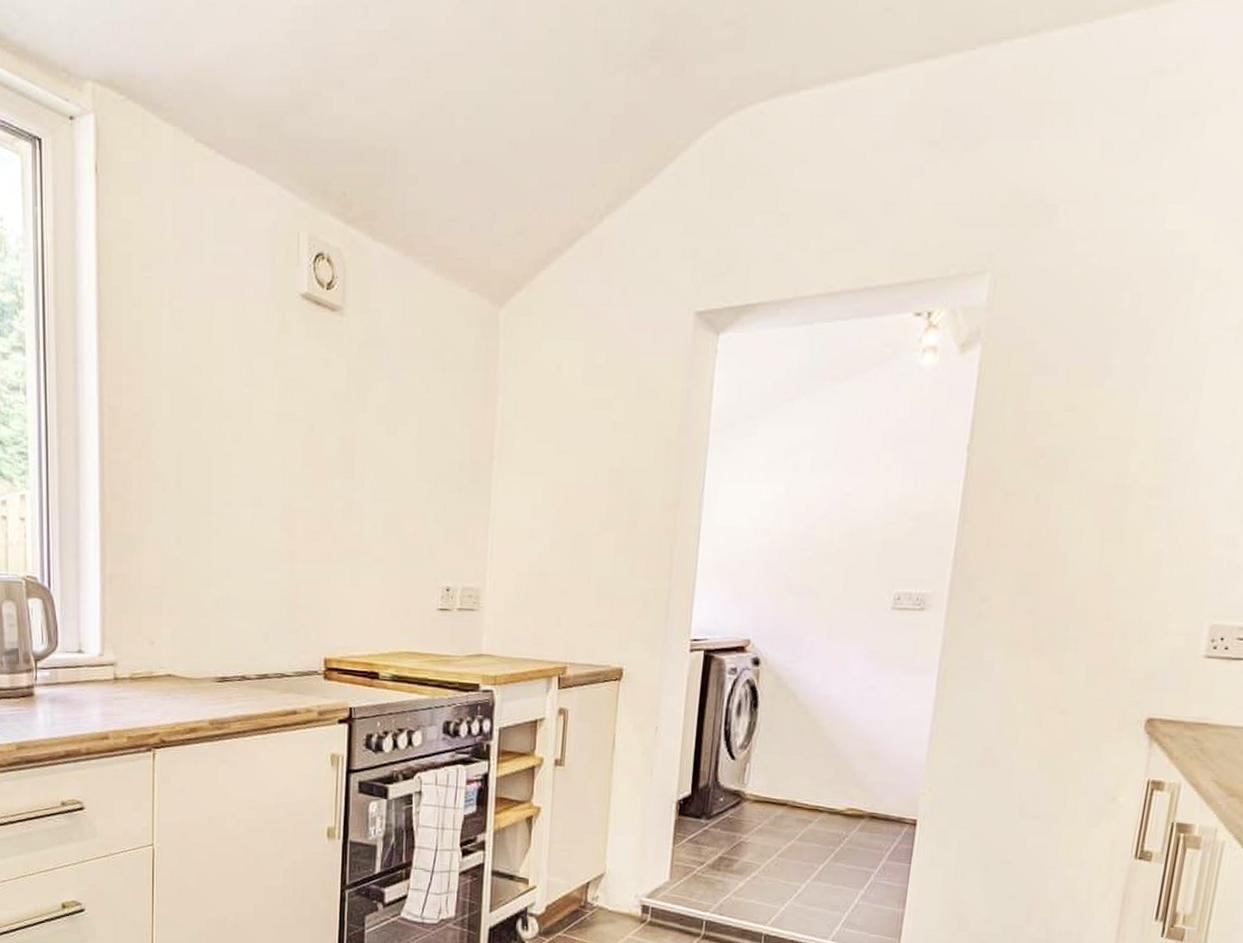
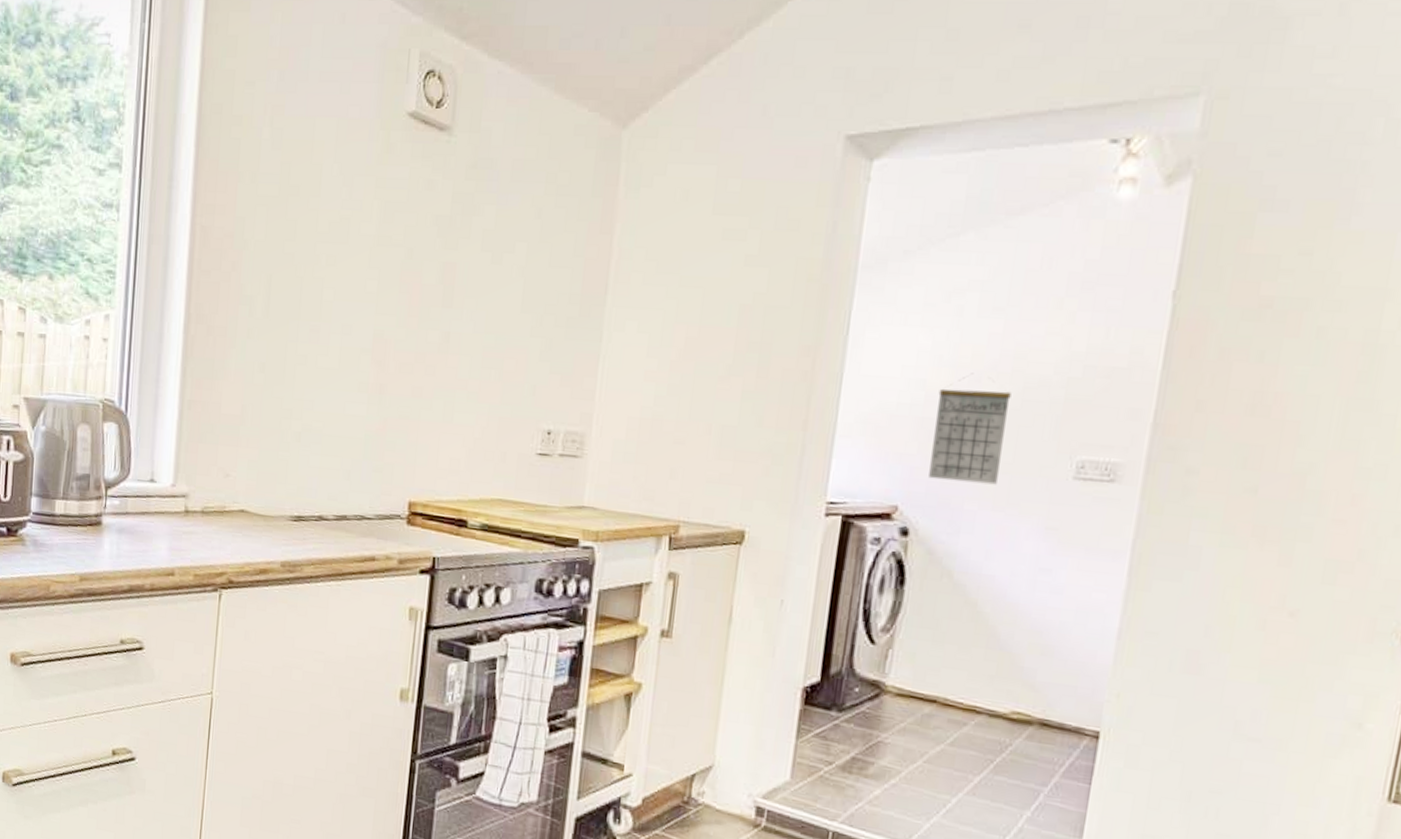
calendar: none [775,521,840,617] -> present [928,373,1012,485]

